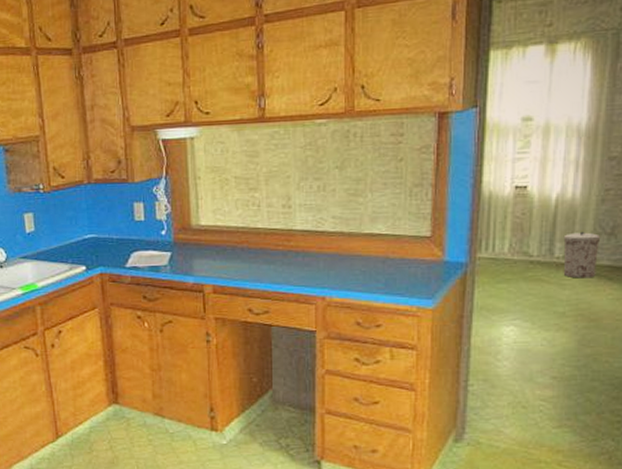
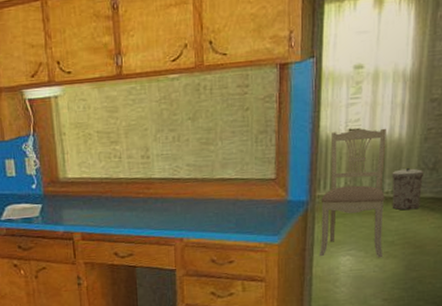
dining chair: none [478,186,558,331] -> present [319,128,386,258]

